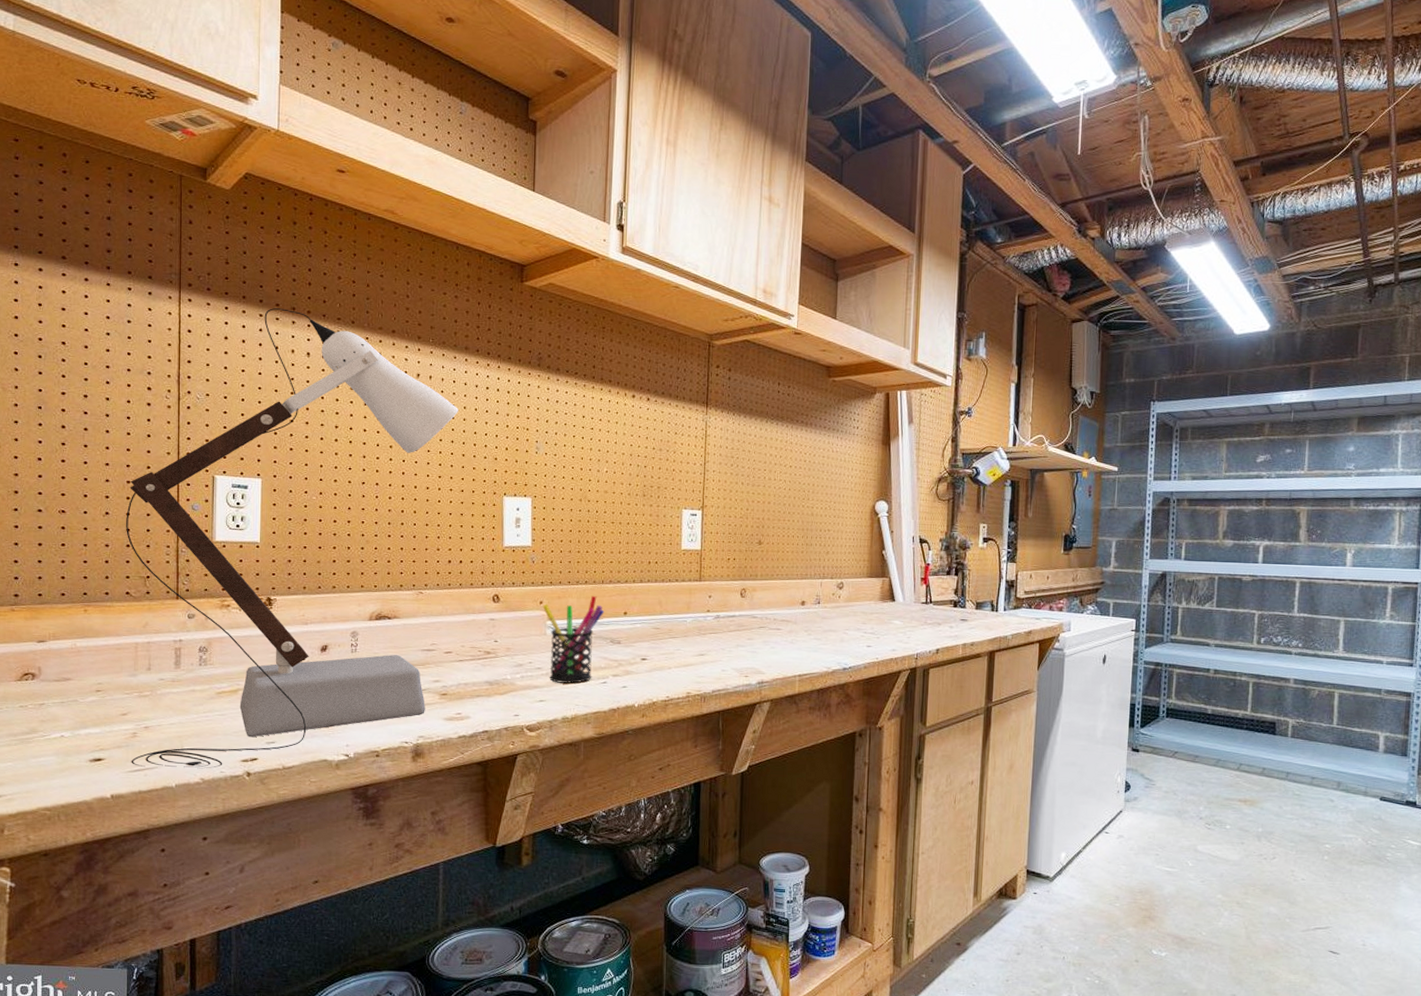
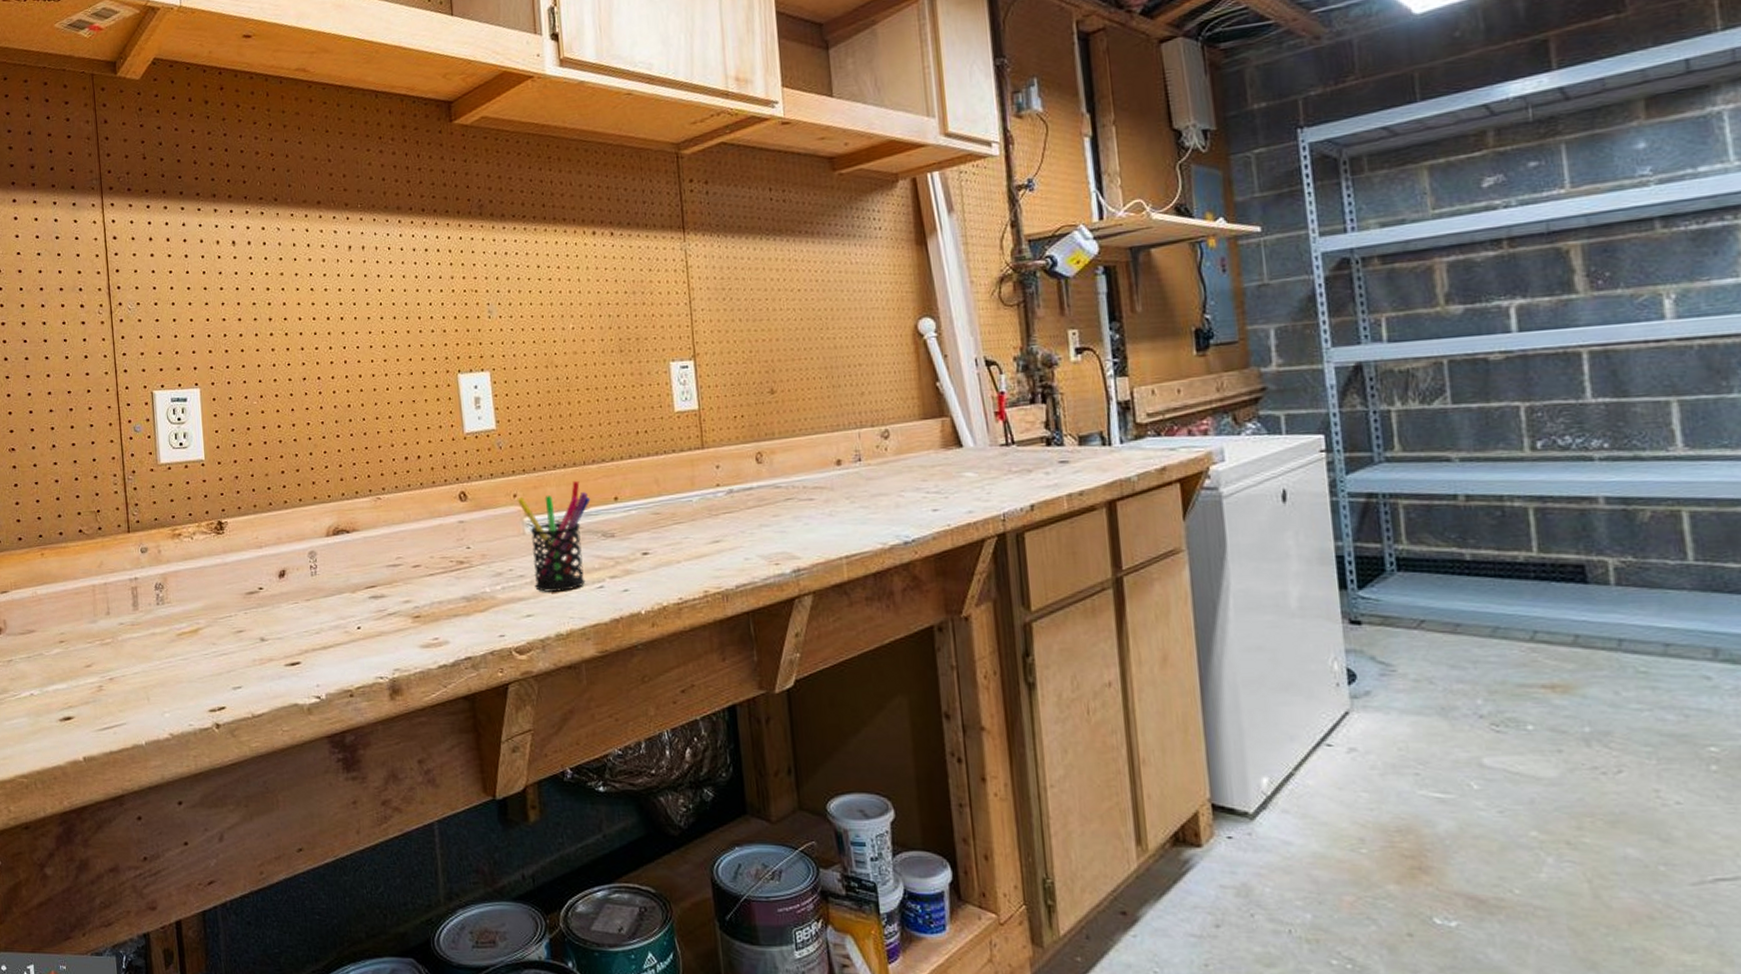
desk lamp: present [126,308,458,769] -> none [72,197,398,724]

